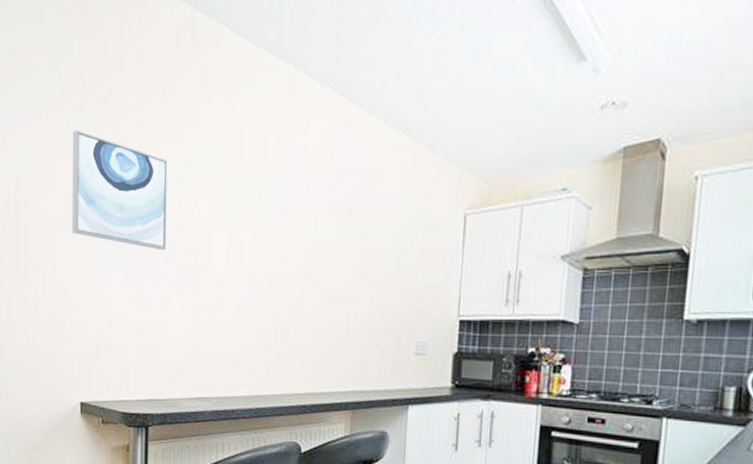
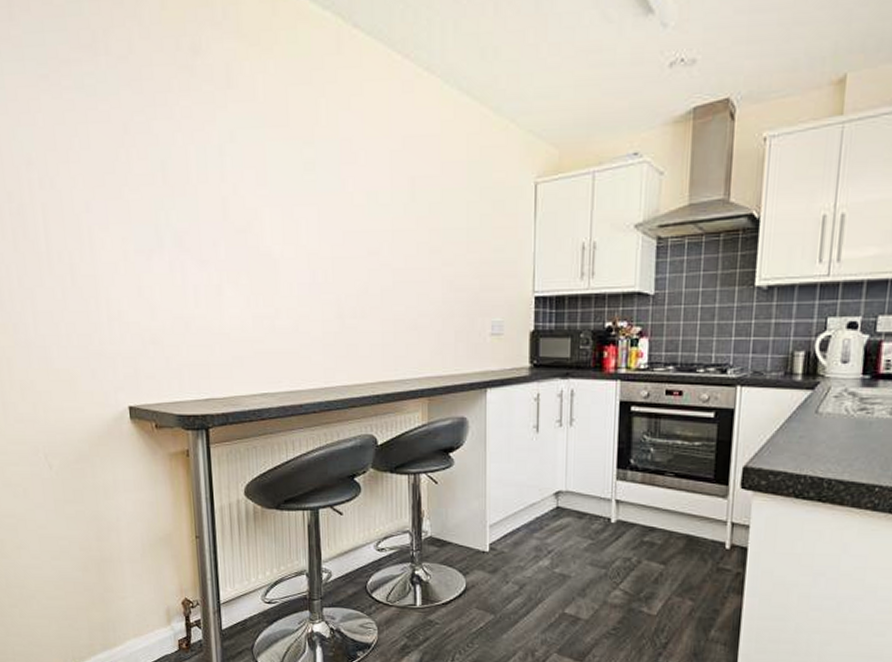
wall art: present [72,130,167,251] -> none [89,94,212,233]

